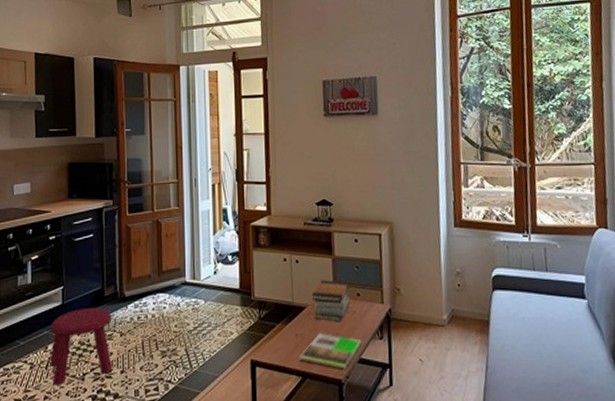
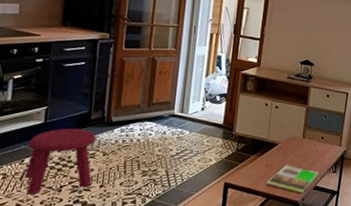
book stack: present [311,280,351,322] -> none [283,124,317,158]

